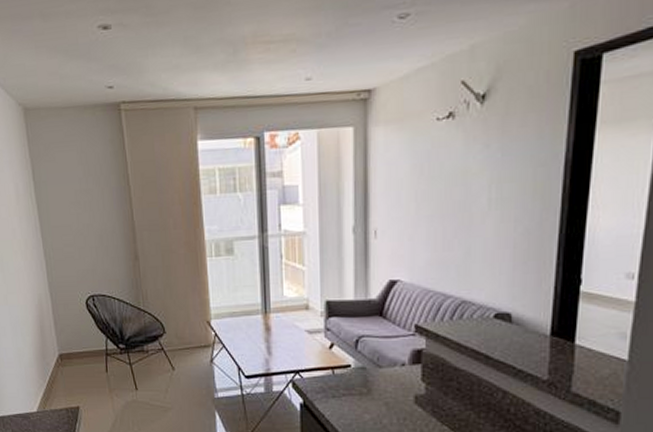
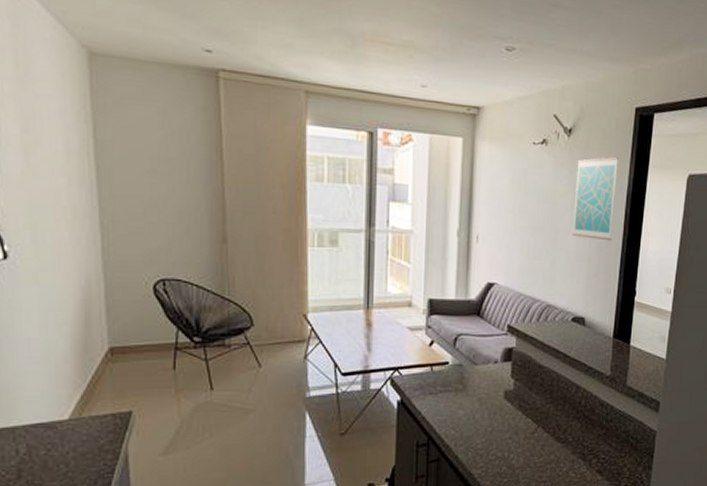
wall art: none [491,117,551,222] -> present [572,156,619,241]

